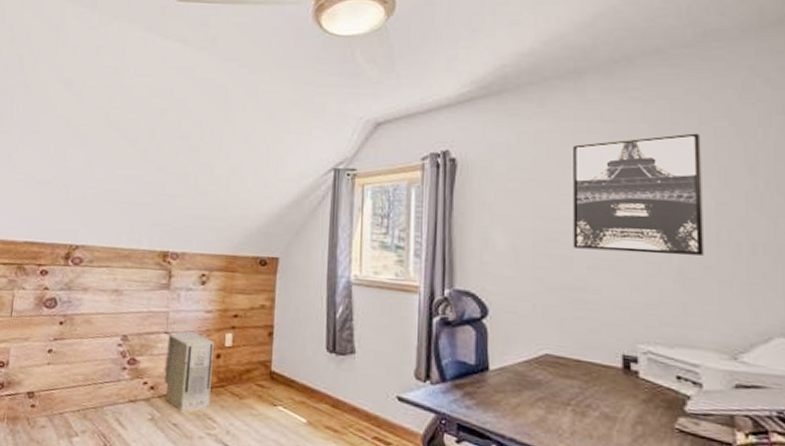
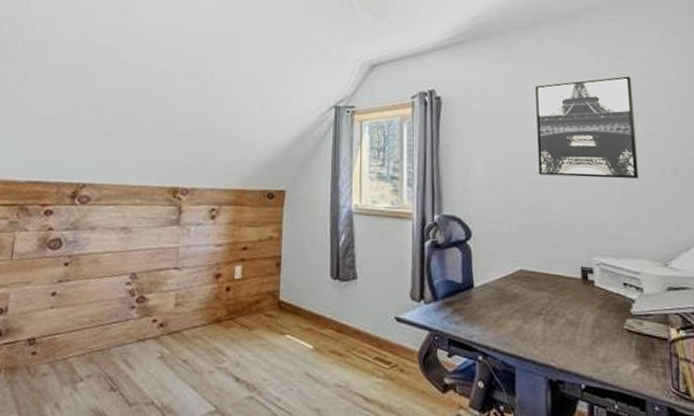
air purifier: present [165,331,214,413] -> none [174,266,224,348]

